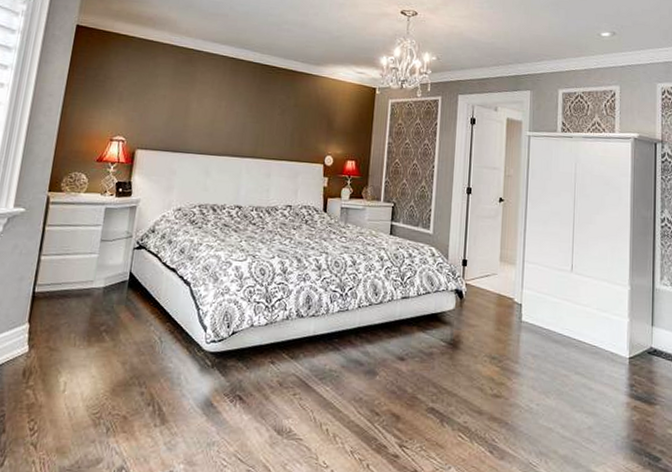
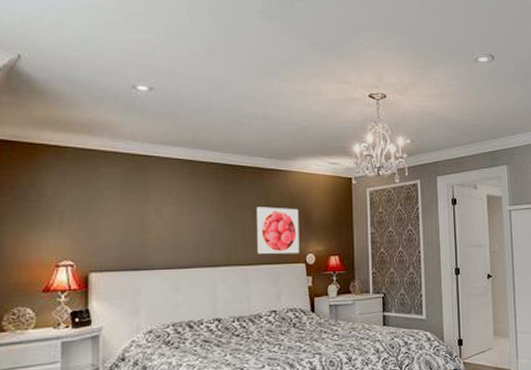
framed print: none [281,106,323,155] -> present [255,207,299,254]

